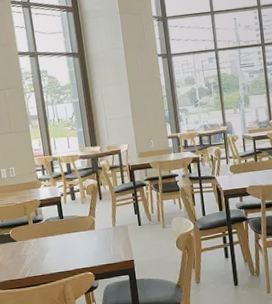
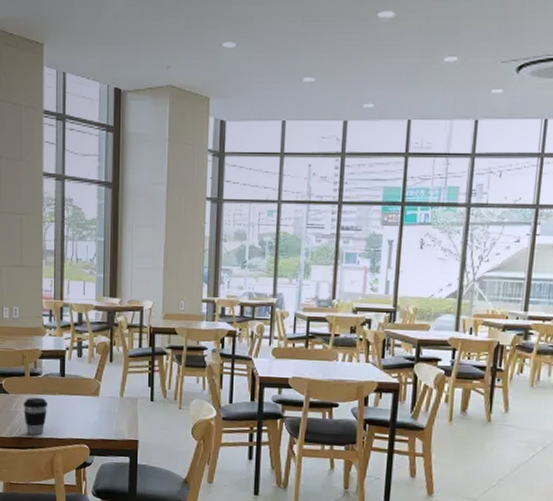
coffee cup: none [31,240,53,273] -> present [24,398,48,436]

